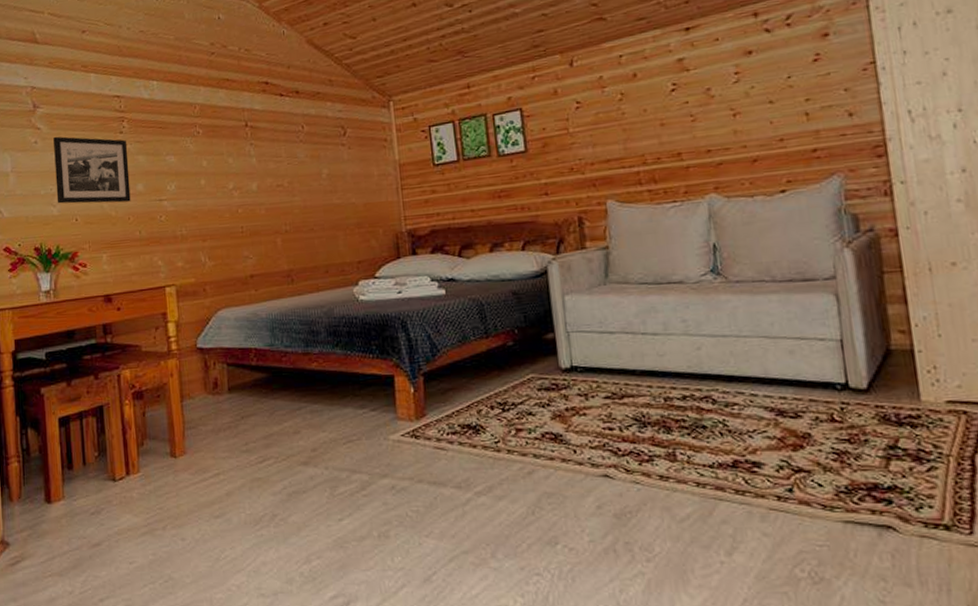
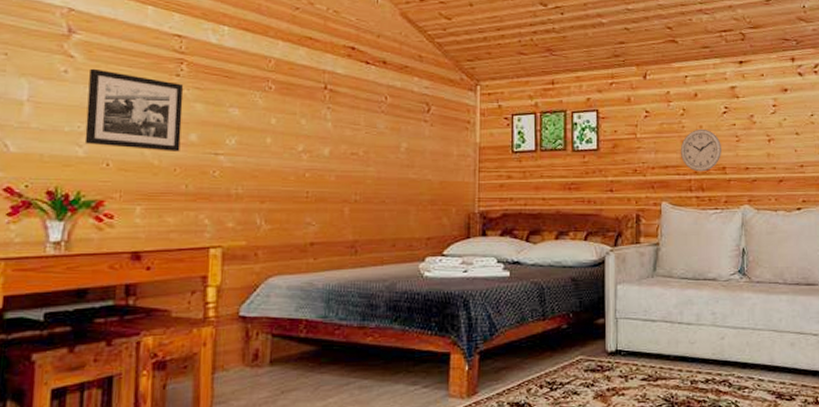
wall clock: none [622,112,674,162] -> present [680,128,721,172]

